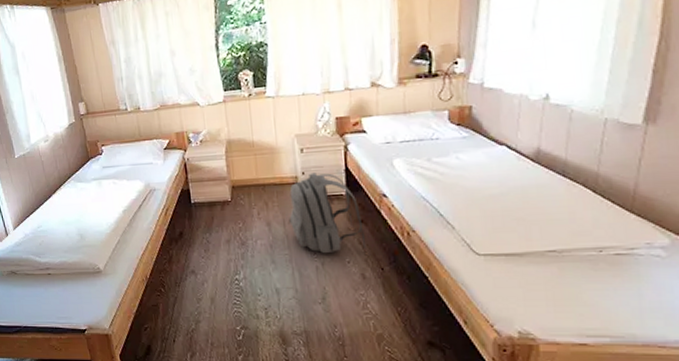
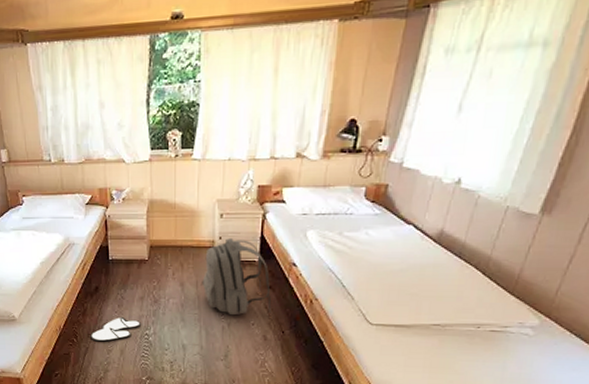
slippers: none [178,262,230,290] -> present [90,316,140,342]

